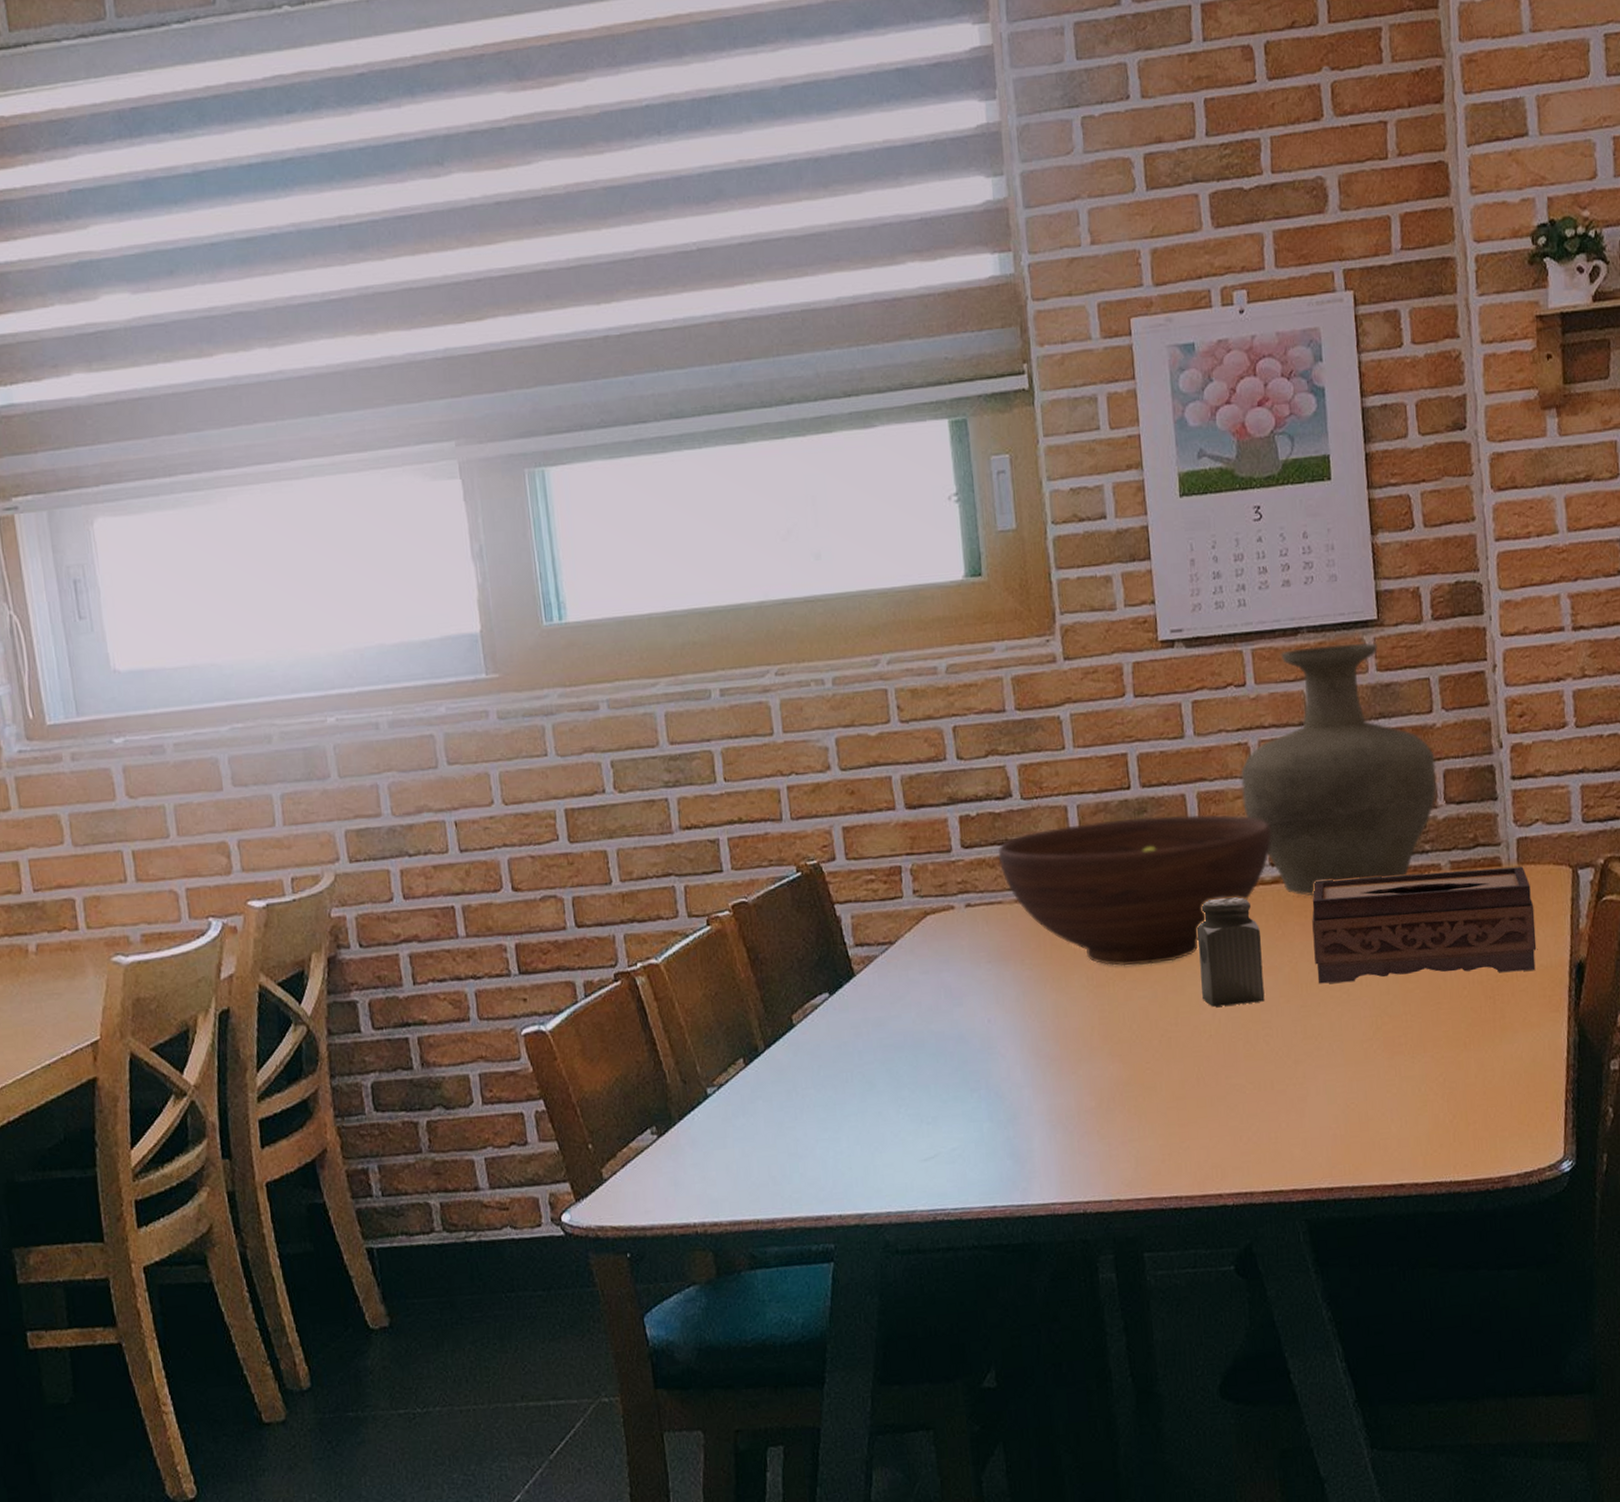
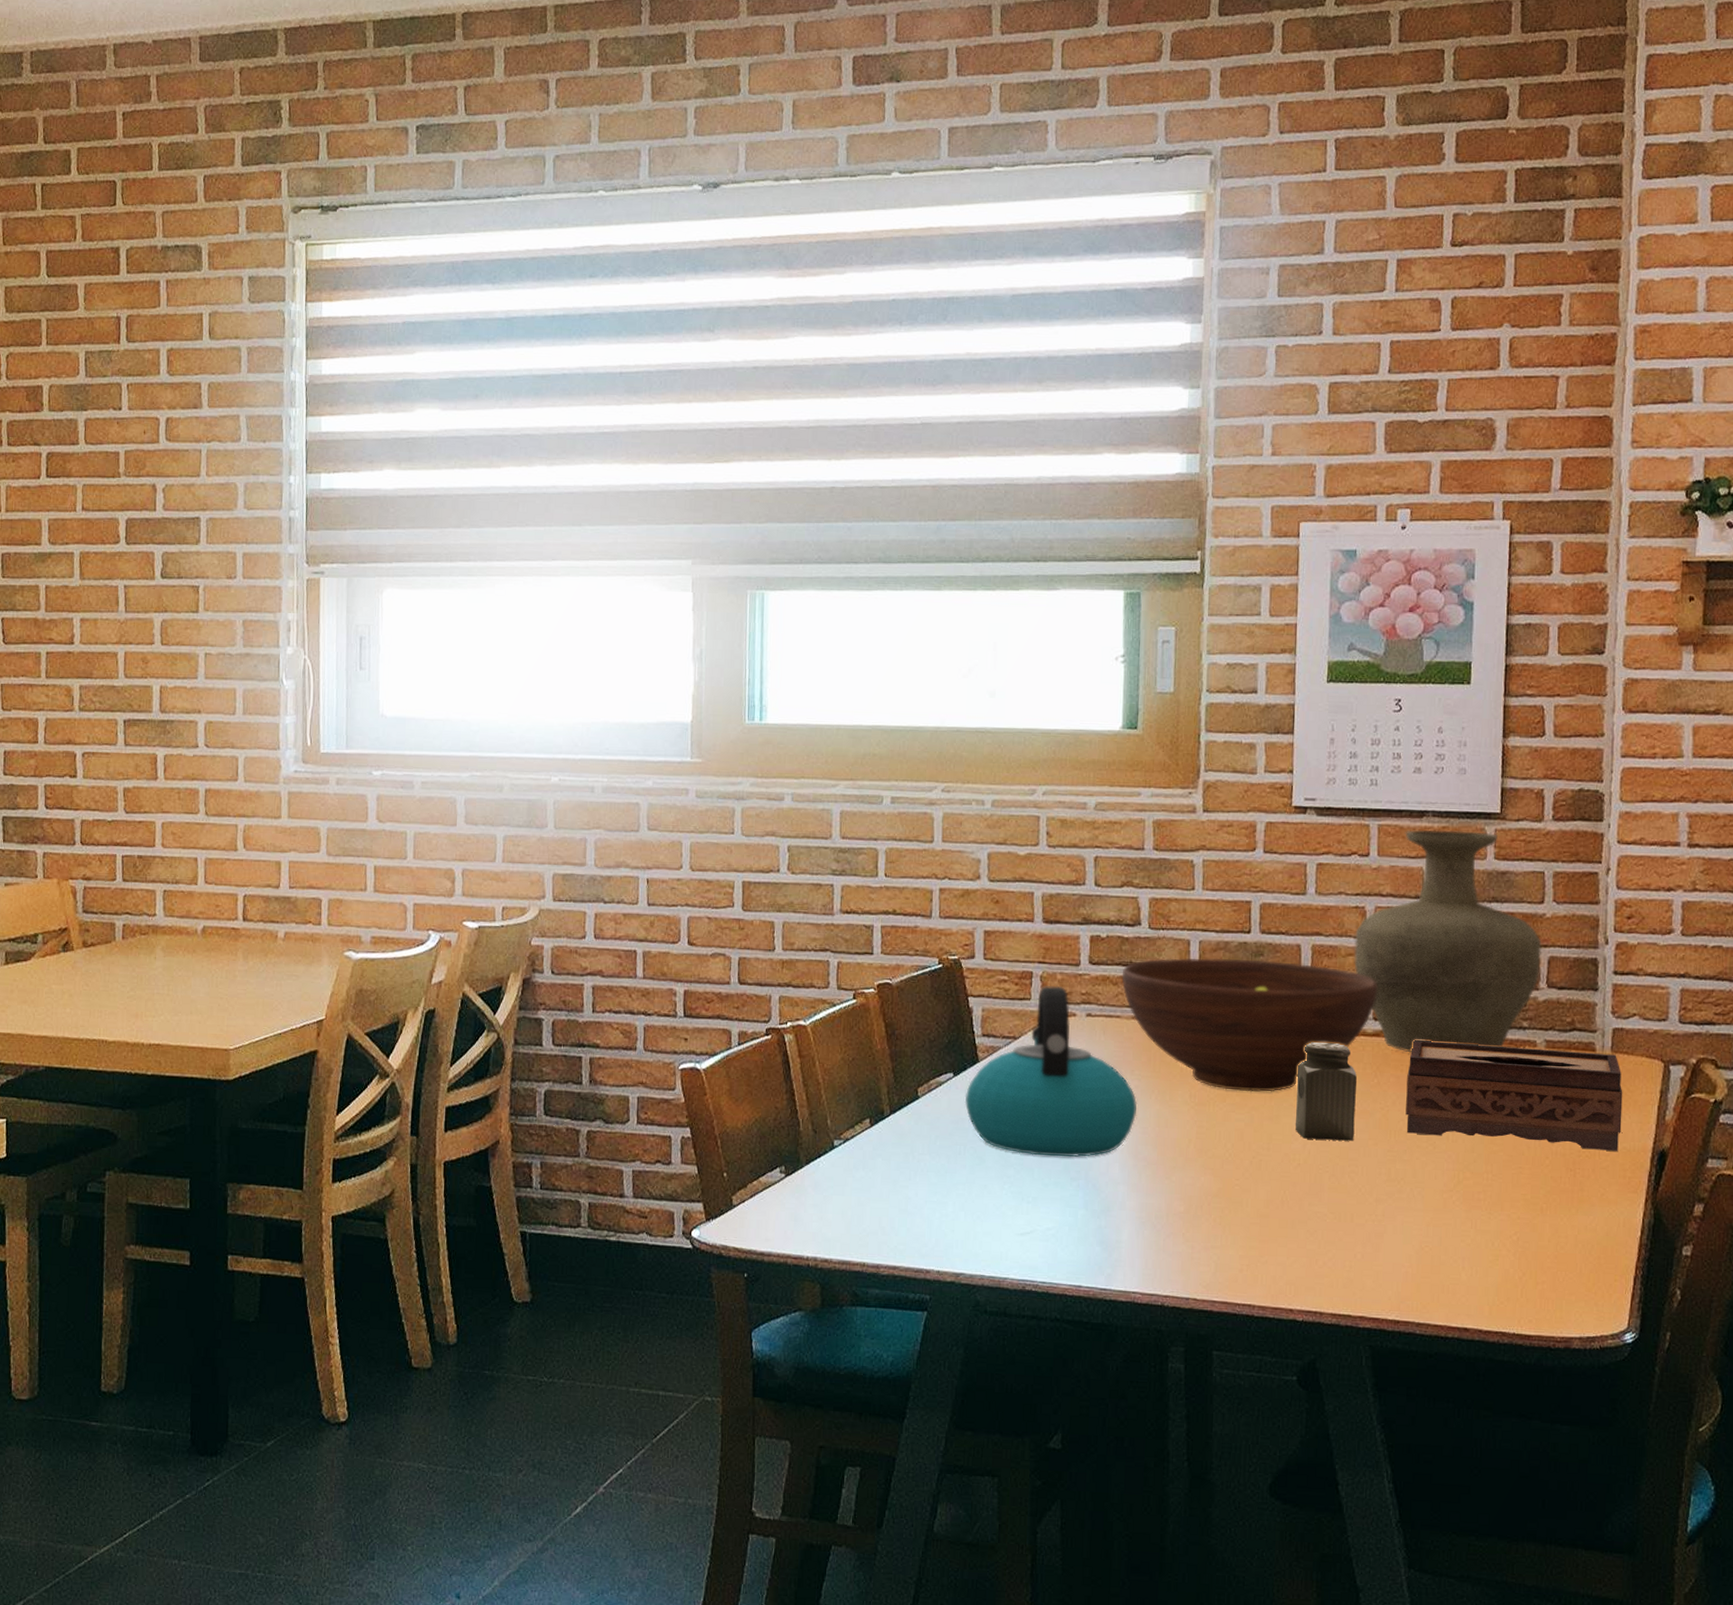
kettle: none [844,877,1032,1071] -> present [964,985,1138,1157]

